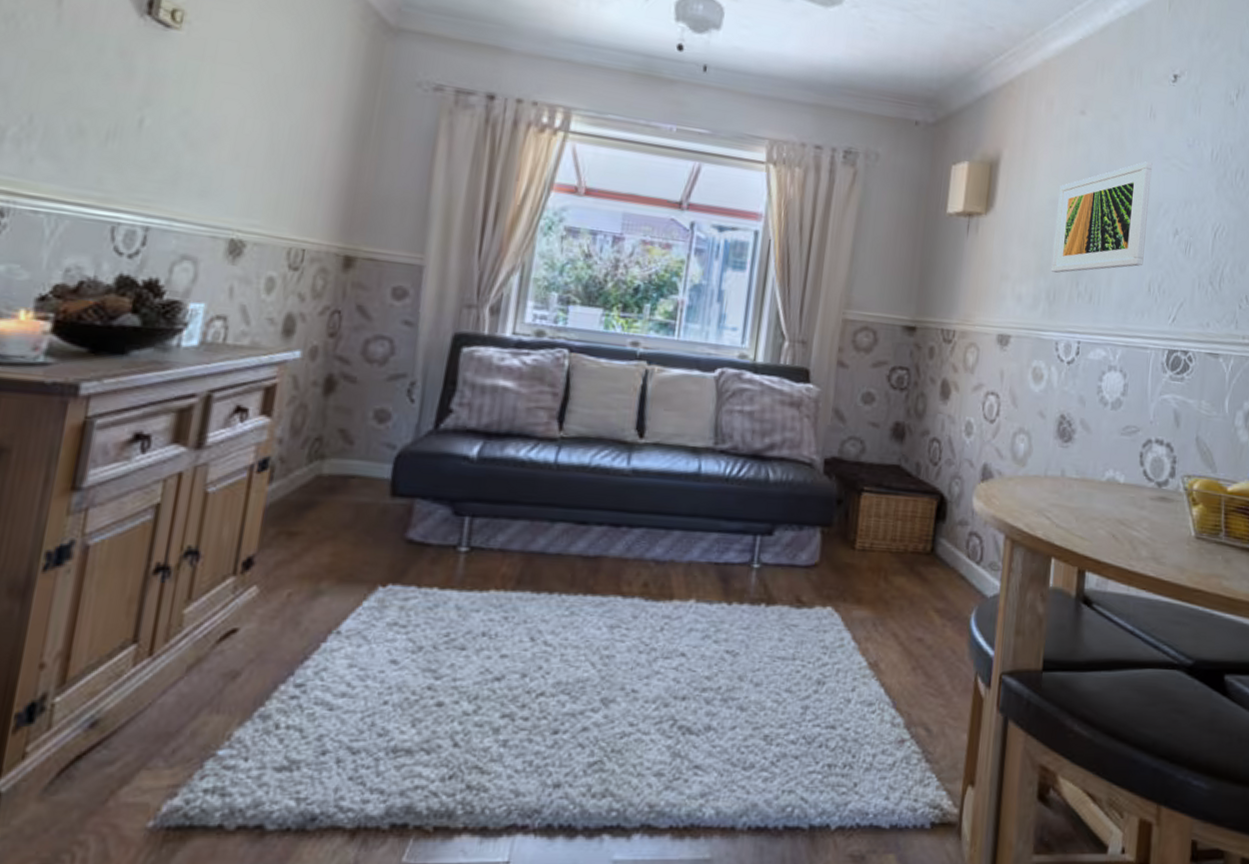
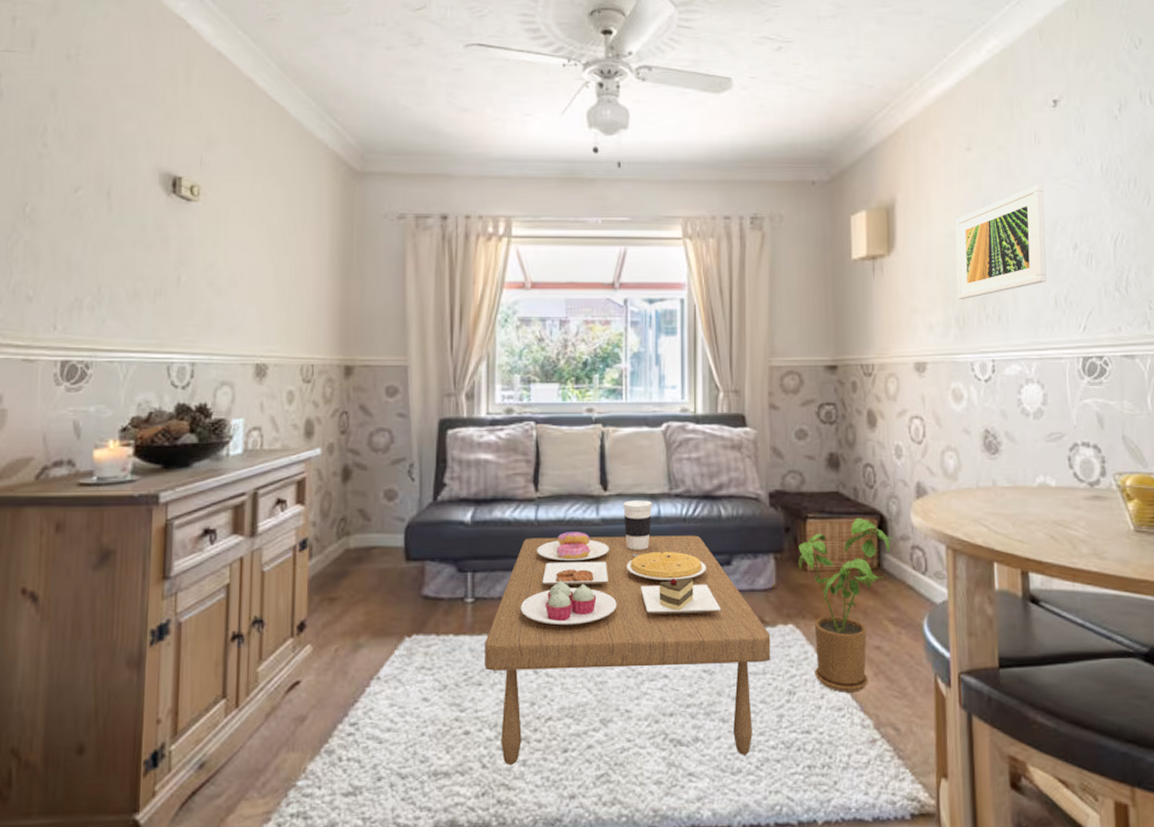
coffee table: none [471,451,806,749] -> present [484,500,771,766]
house plant: none [846,496,950,687] -> present [798,517,892,693]

